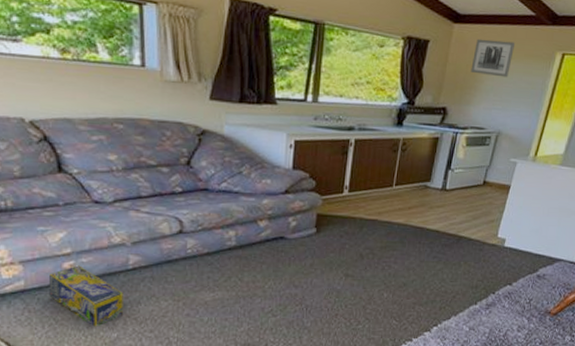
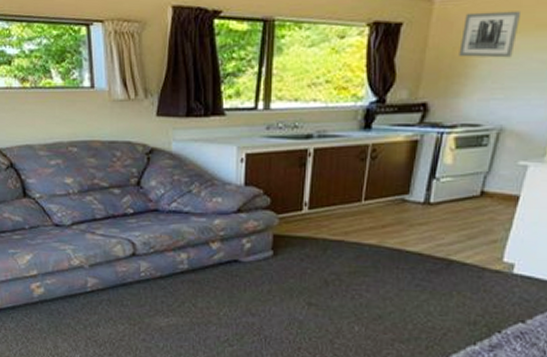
box: present [49,265,123,327] -> none [20,287,84,347]

